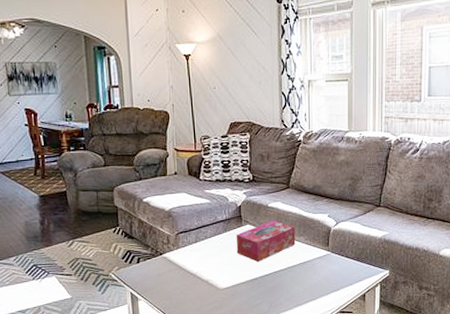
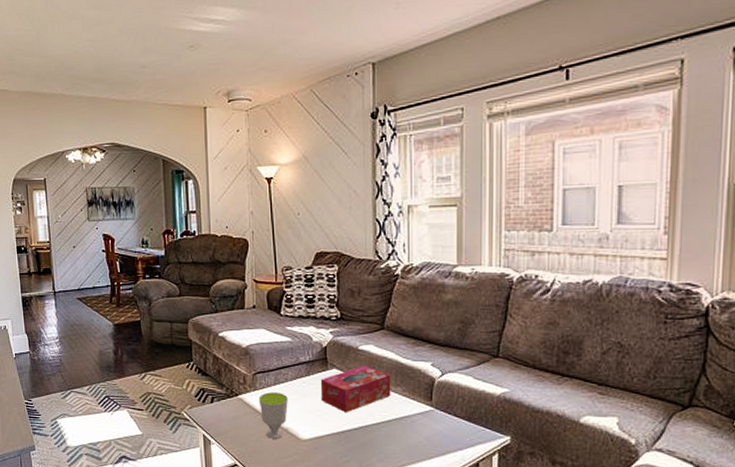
cup: none [181,249,208,290] -> present [258,392,288,439]

